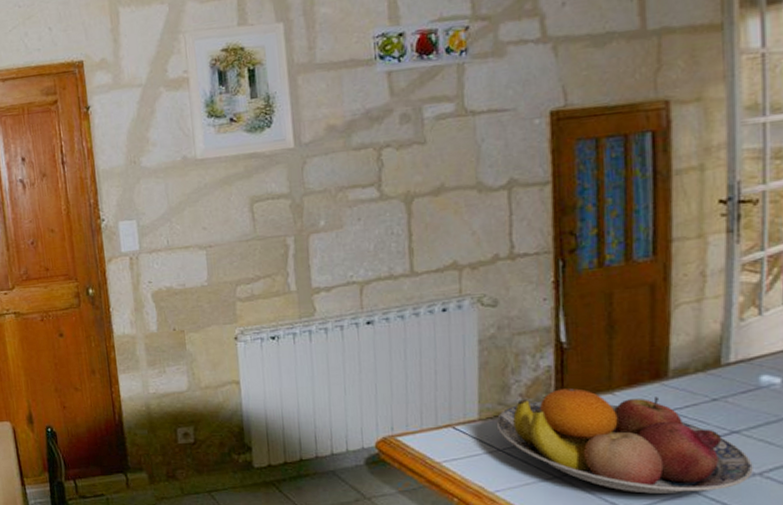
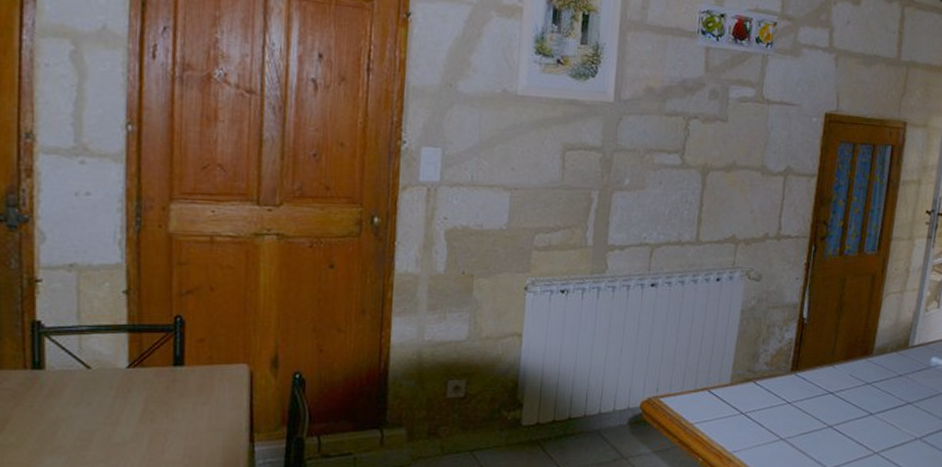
fruit bowl: present [496,388,753,494] -> none [743,360,917,454]

